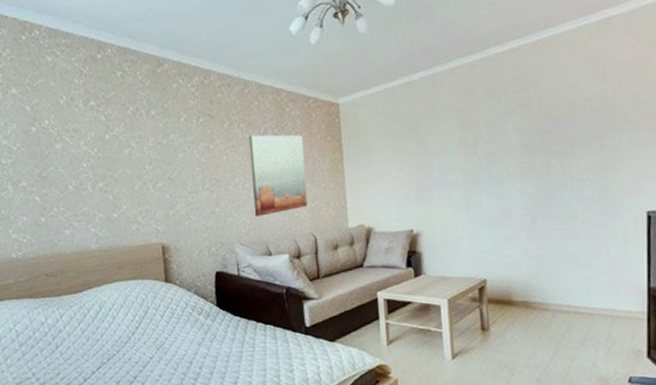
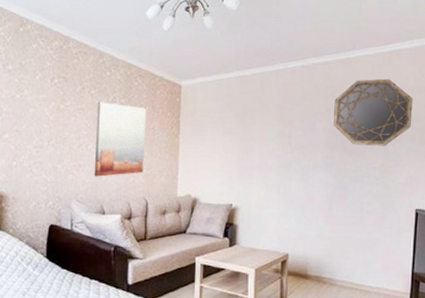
home mirror: none [528,56,634,144] -> present [333,78,413,146]

